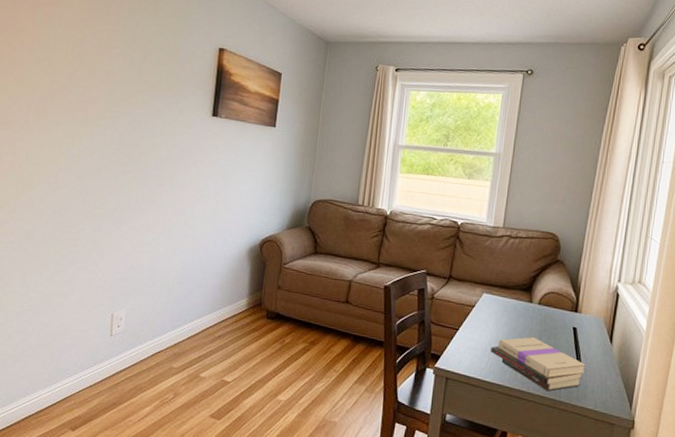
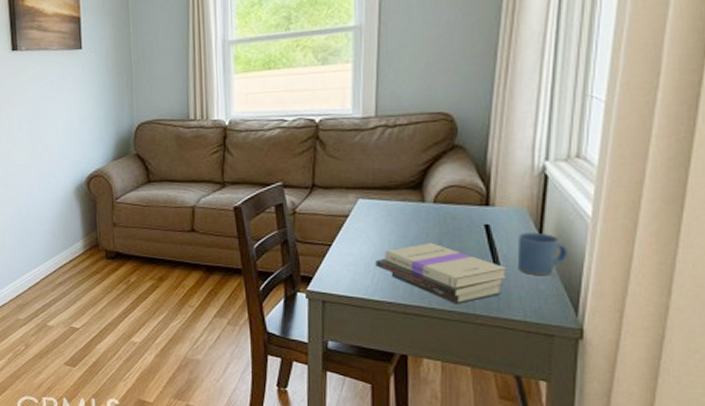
mug: none [594,337,629,374] -> present [518,232,569,276]

